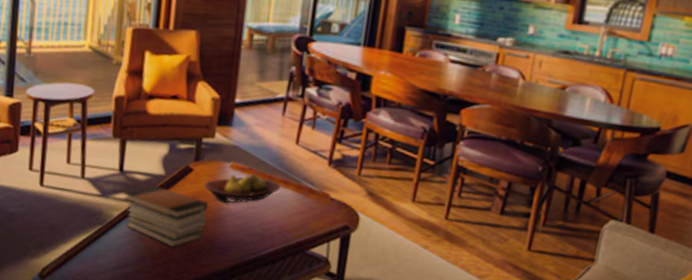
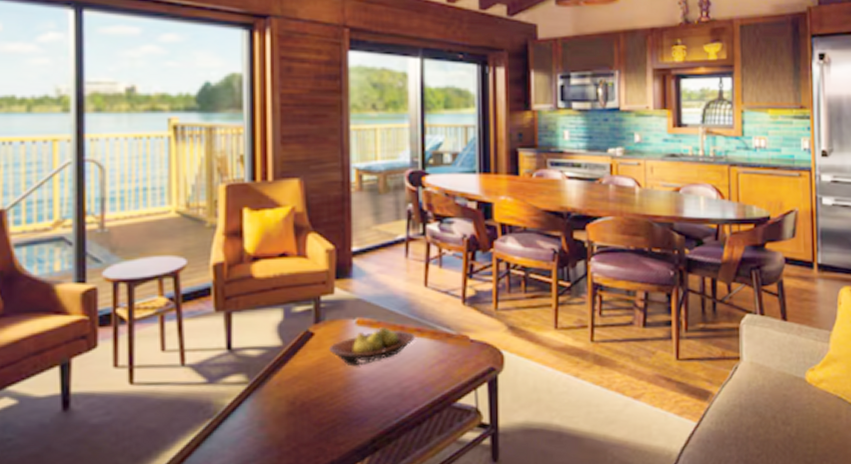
book stack: present [123,185,209,247] -> none [235,359,337,429]

